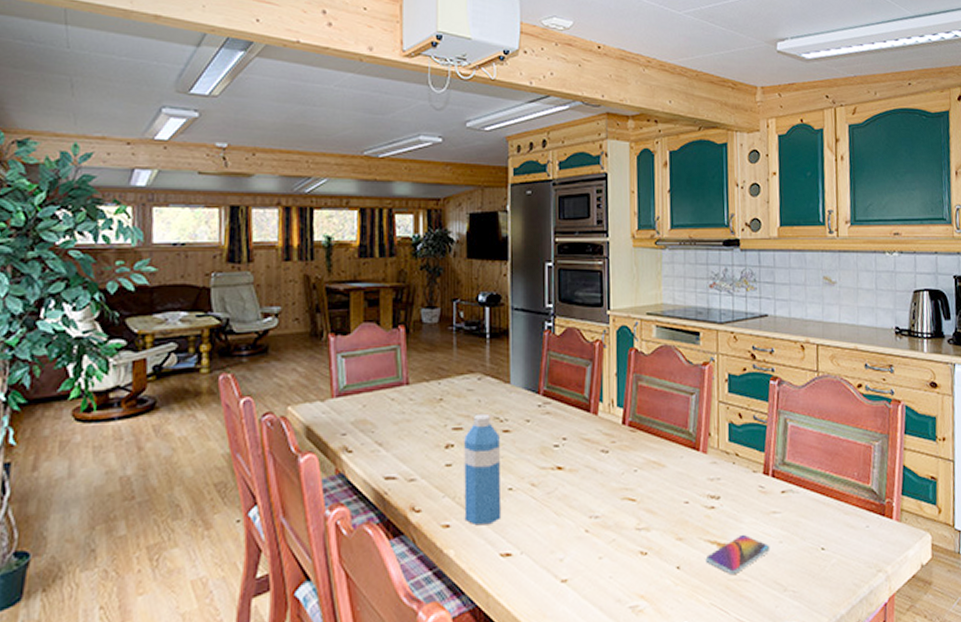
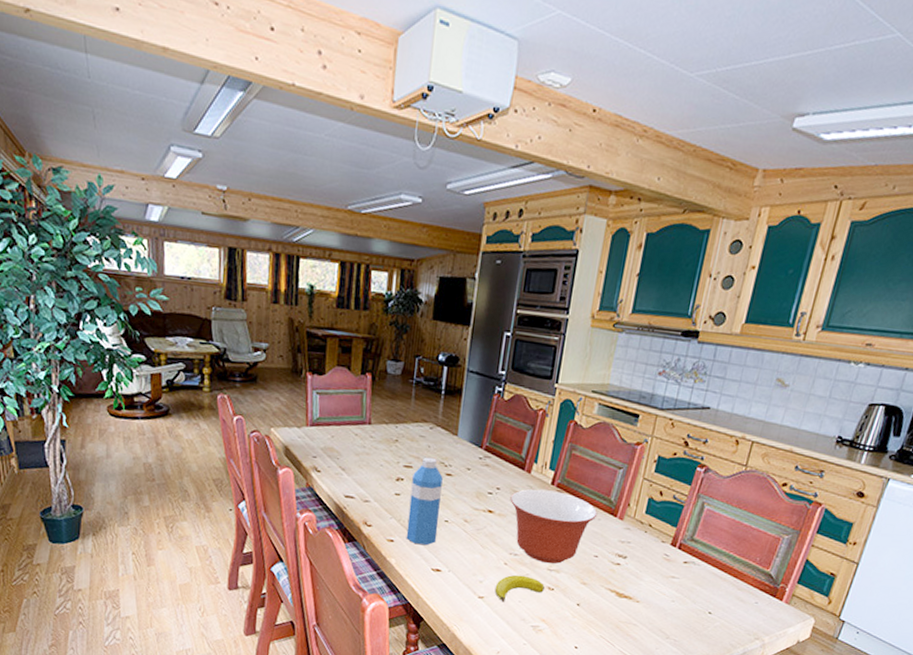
mixing bowl: none [579,431,679,522] -> present [510,488,598,564]
banana: none [579,542,636,581] -> present [494,574,545,601]
smartphone: present [705,534,770,576] -> none [603,589,663,619]

